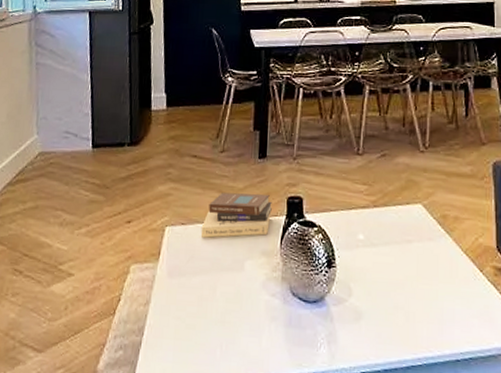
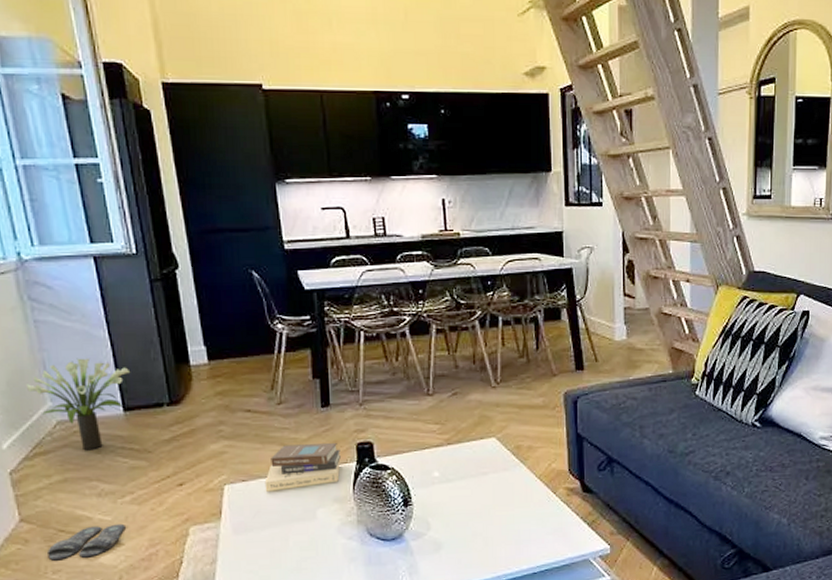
slippers: none [11,254,78,284] -> present [48,523,126,561]
potted plant: none [20,97,103,182] -> present [25,358,131,451]

